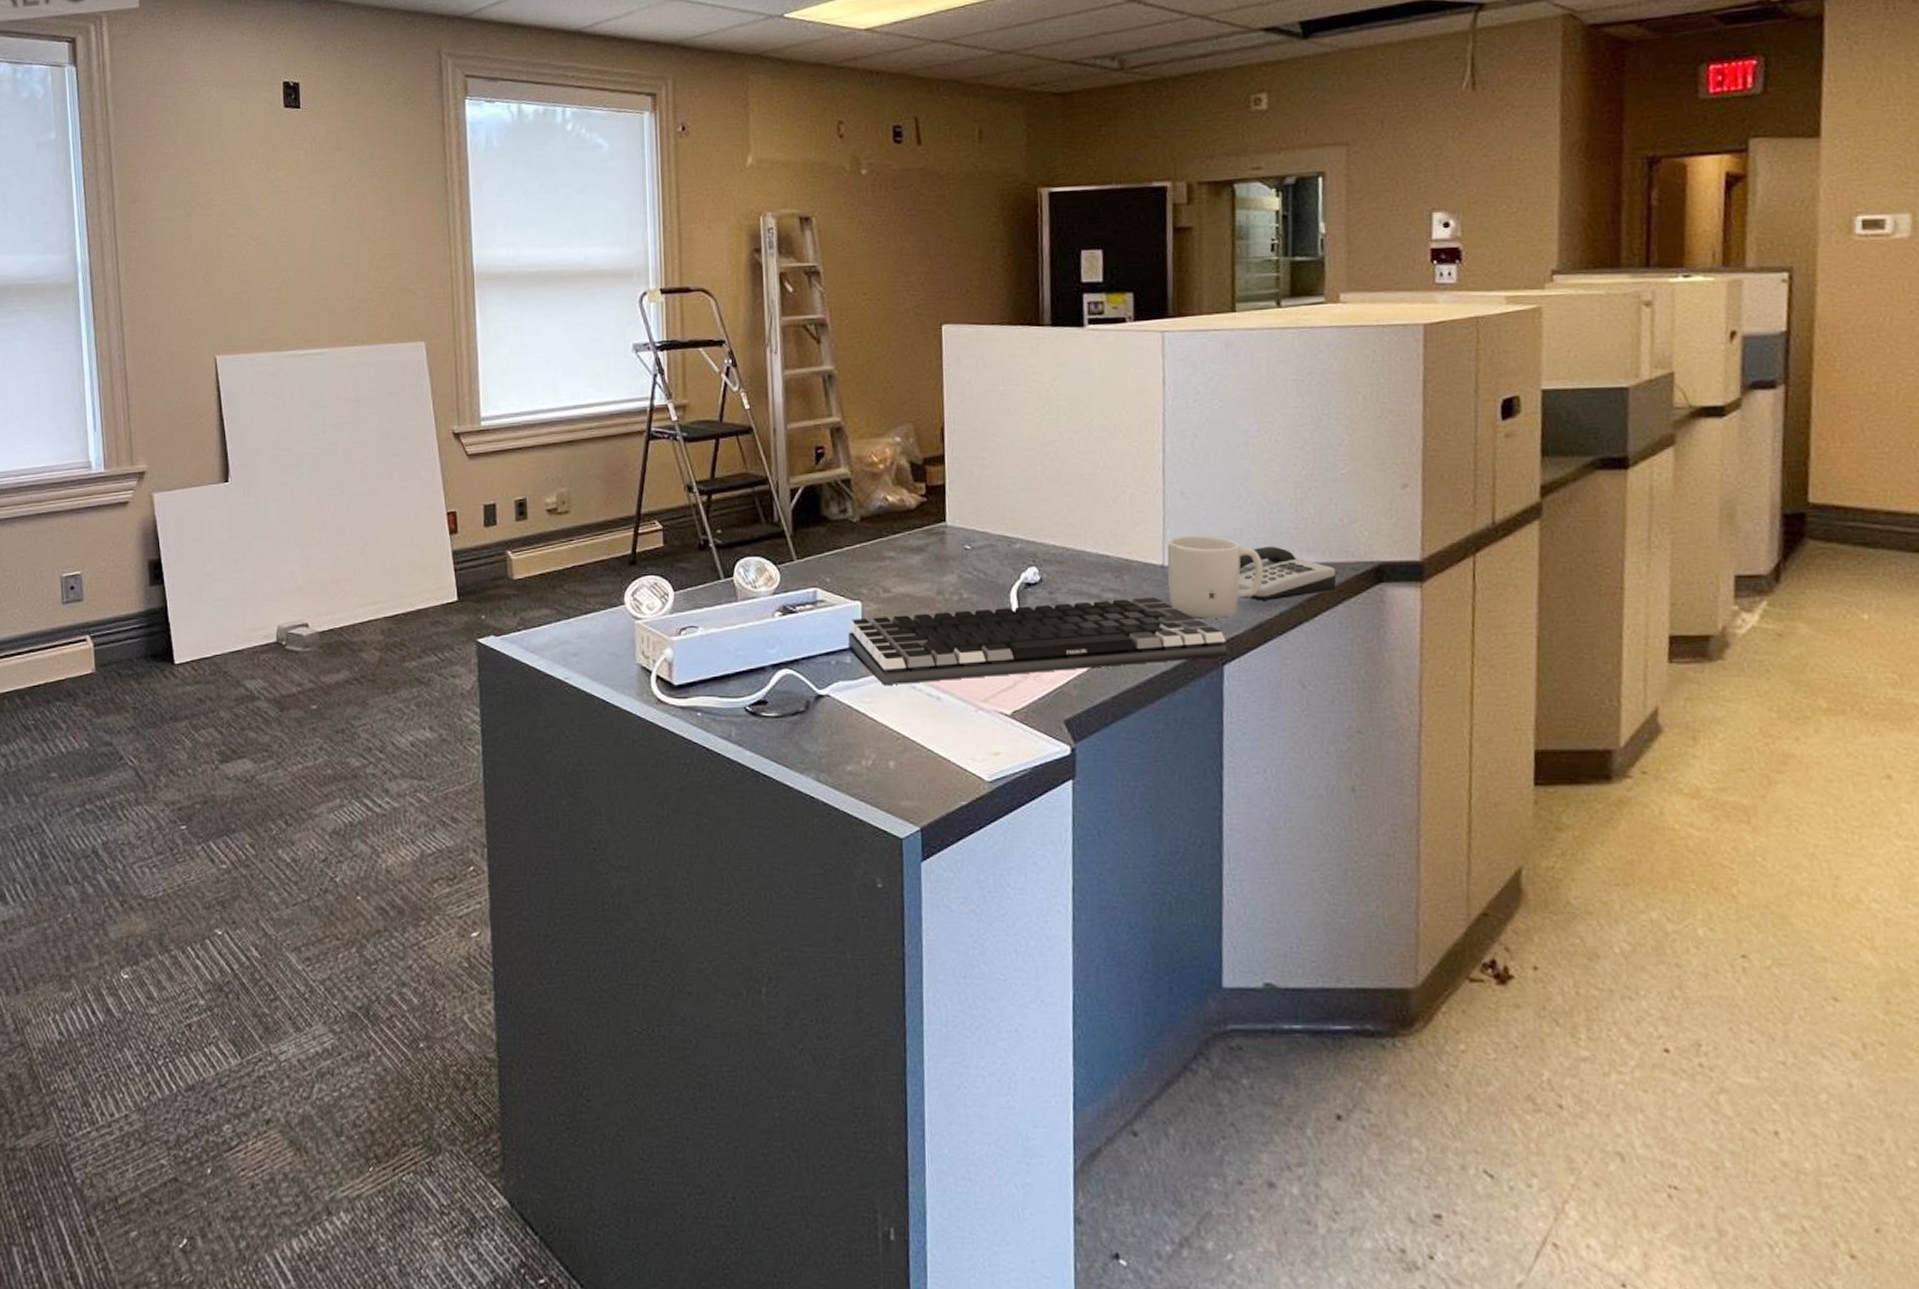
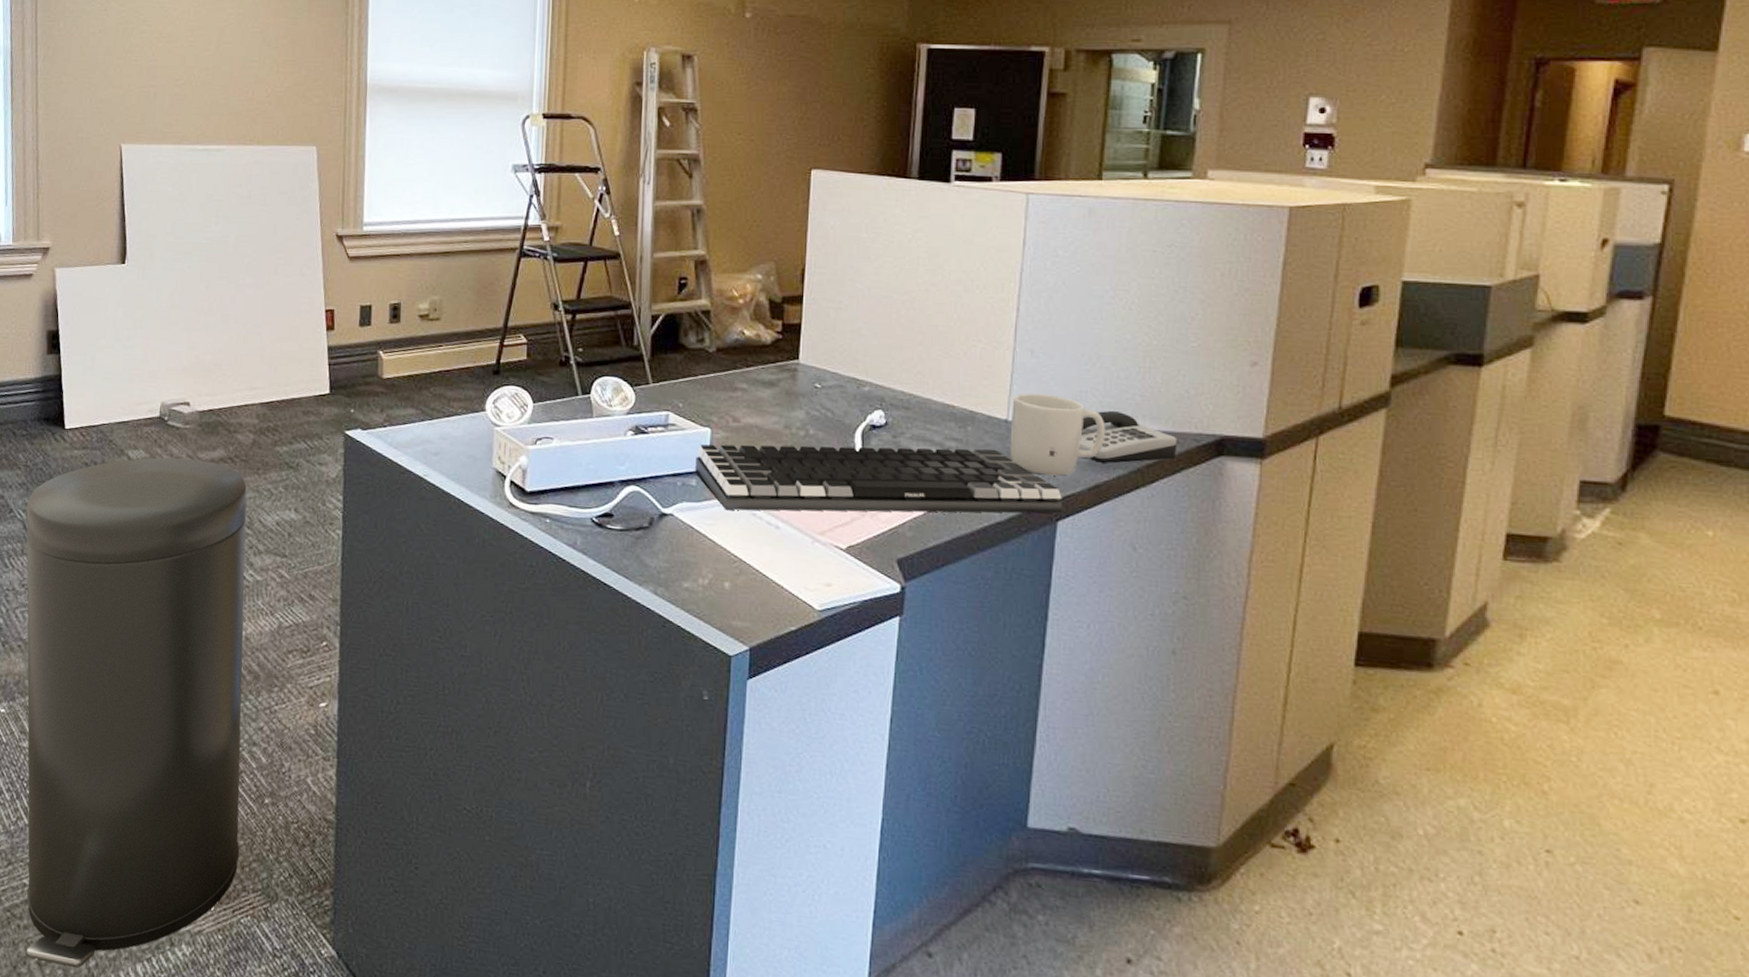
pedal bin: none [138,683,396,1252] -> present [25,457,247,968]

